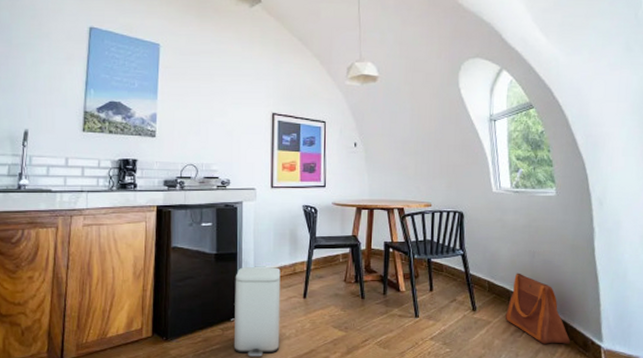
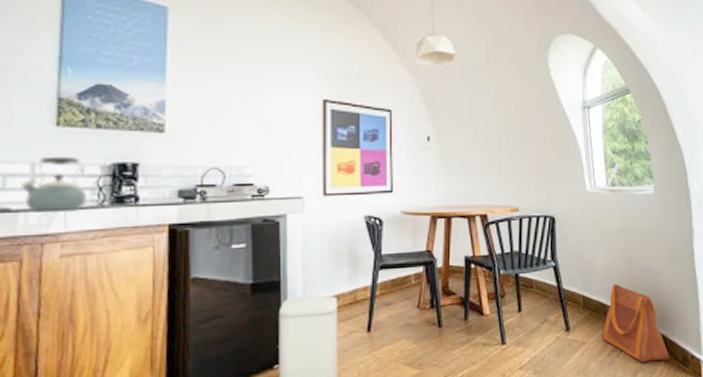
kettle: none [59,153,101,195] -> present [21,156,87,213]

